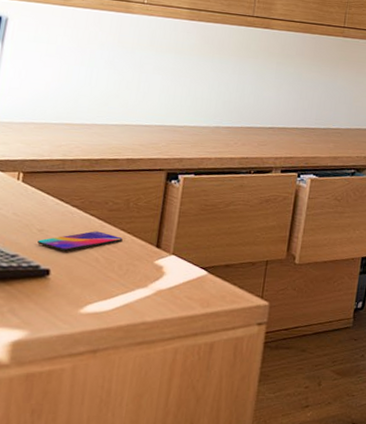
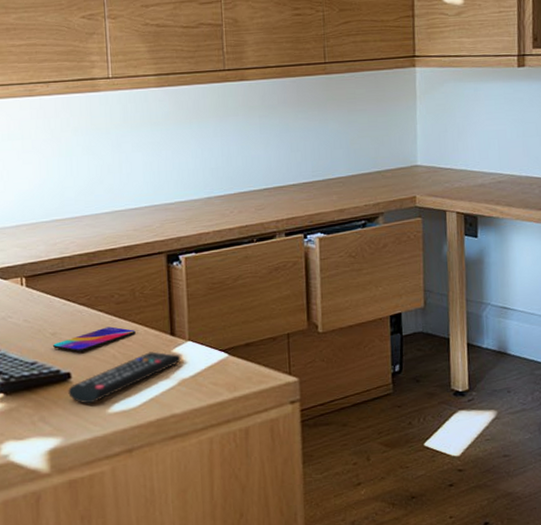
remote control: none [43,260,162,302] -> present [68,351,181,404]

